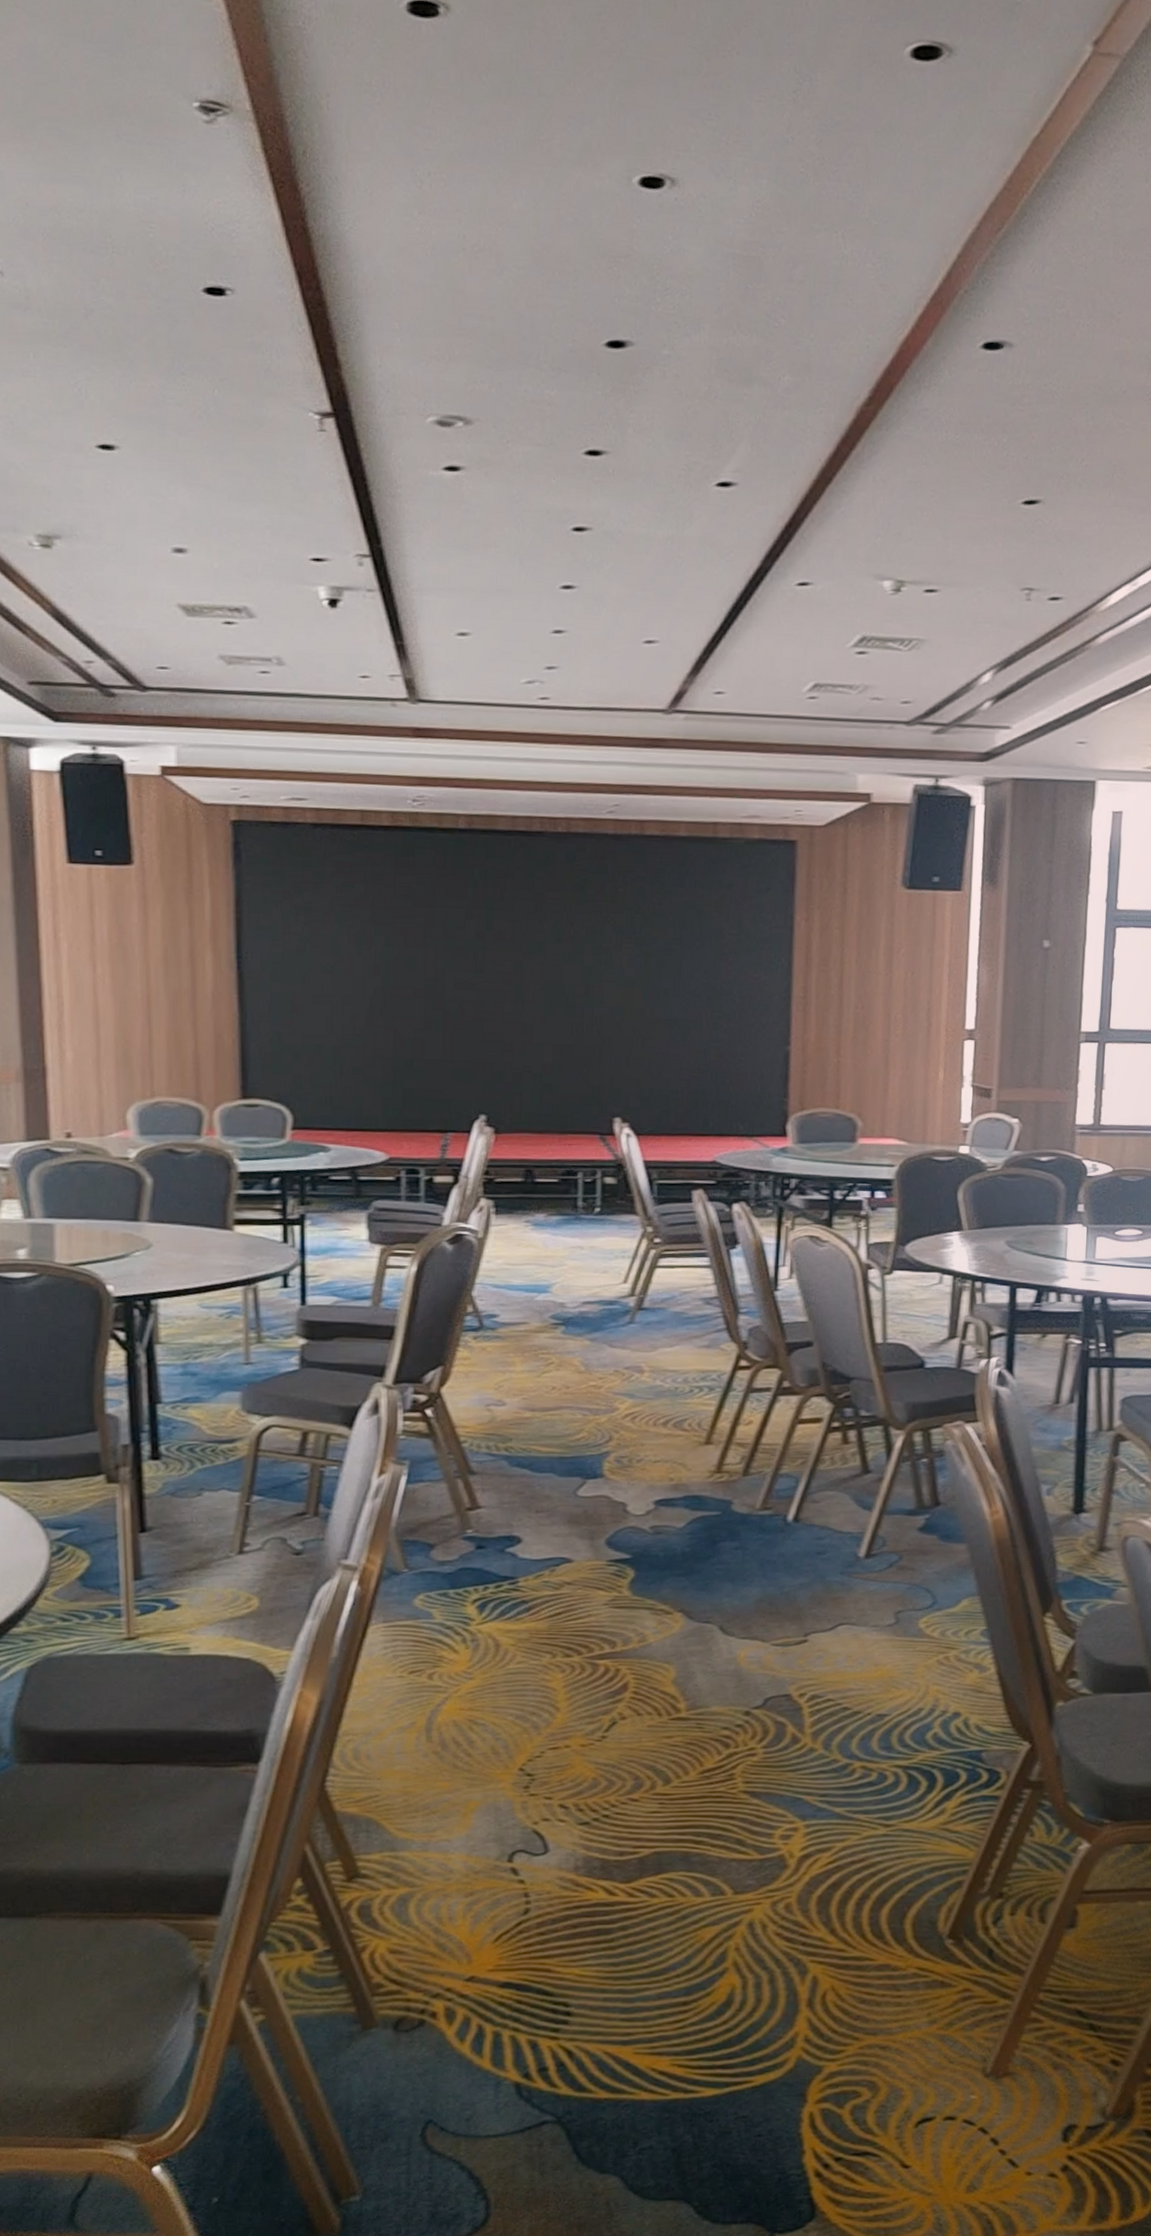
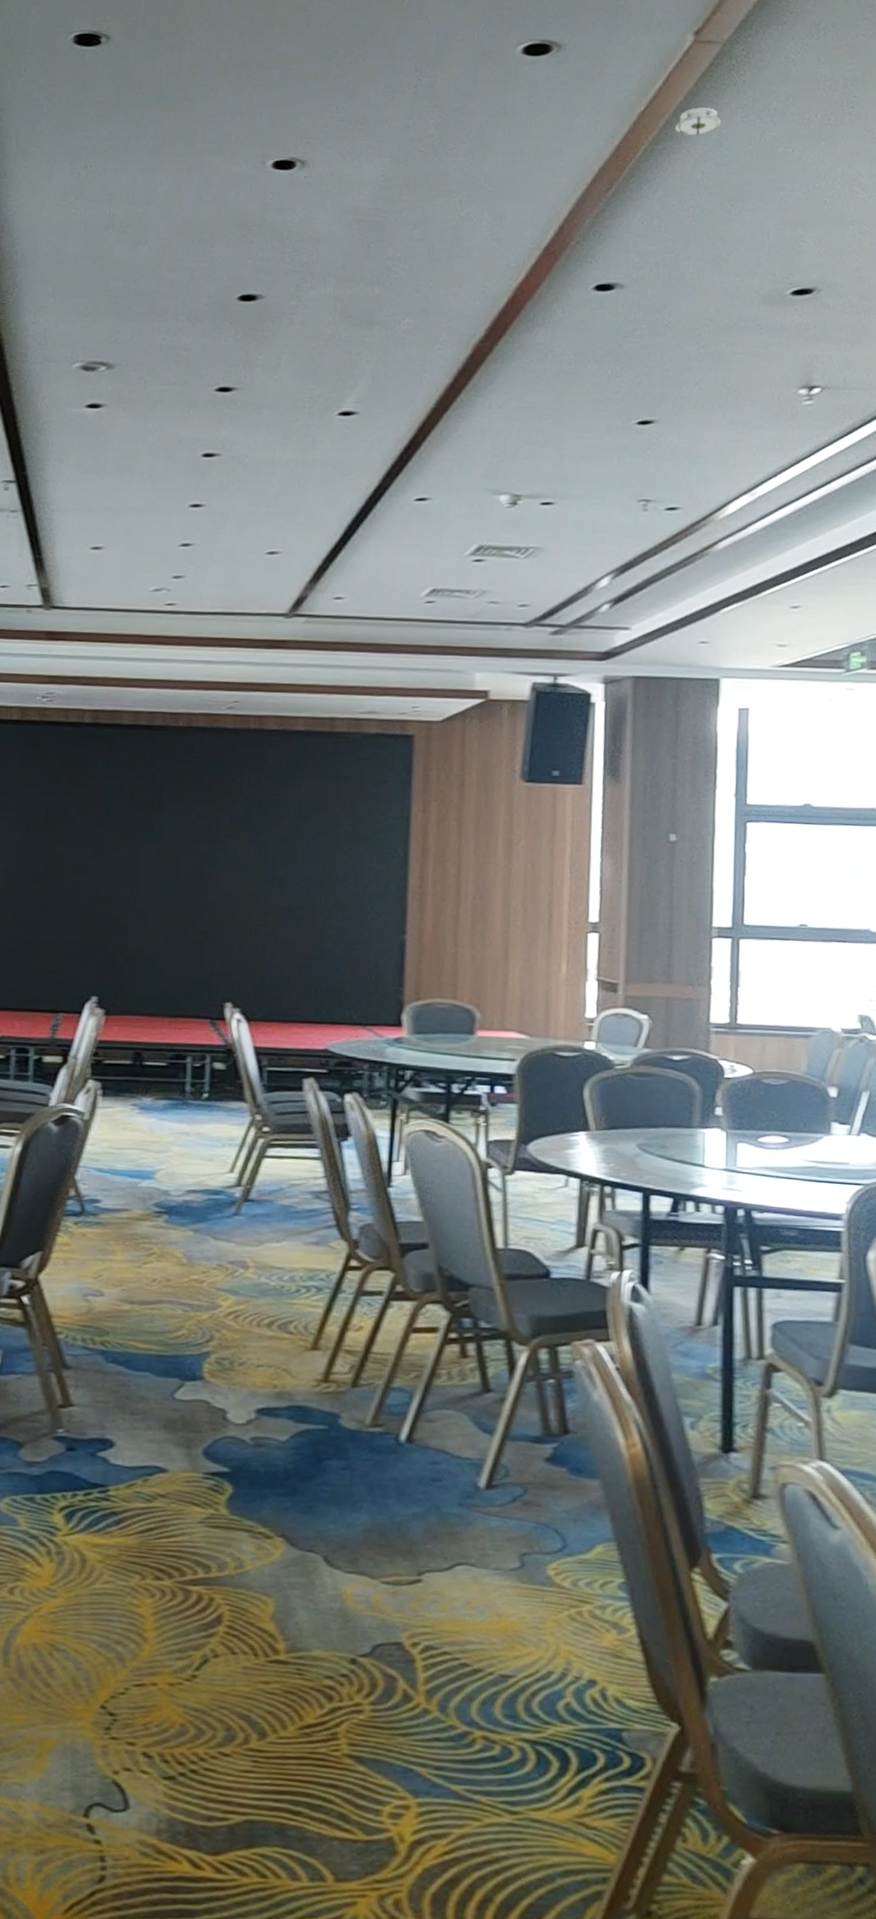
smoke detector: none [1069,135,1119,171] -> present [674,107,722,138]

